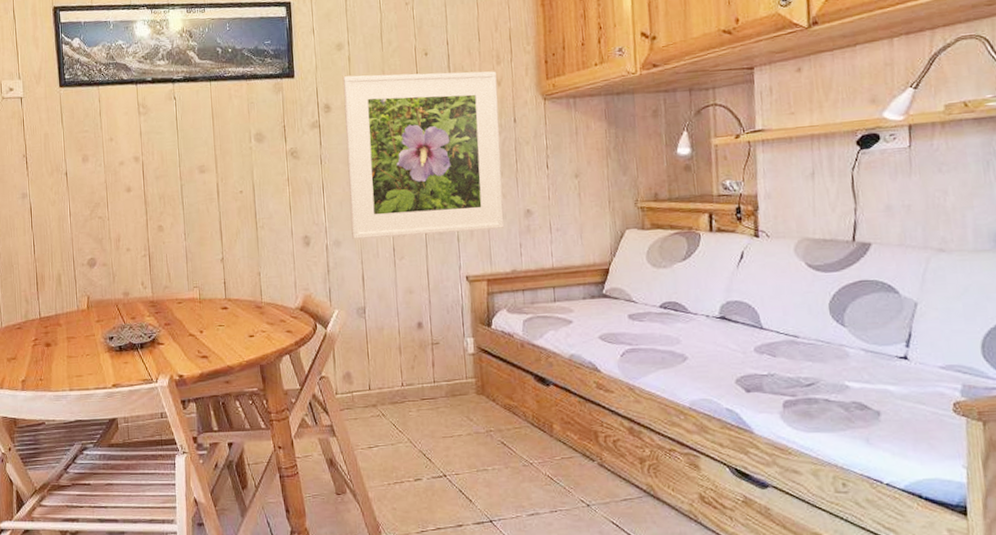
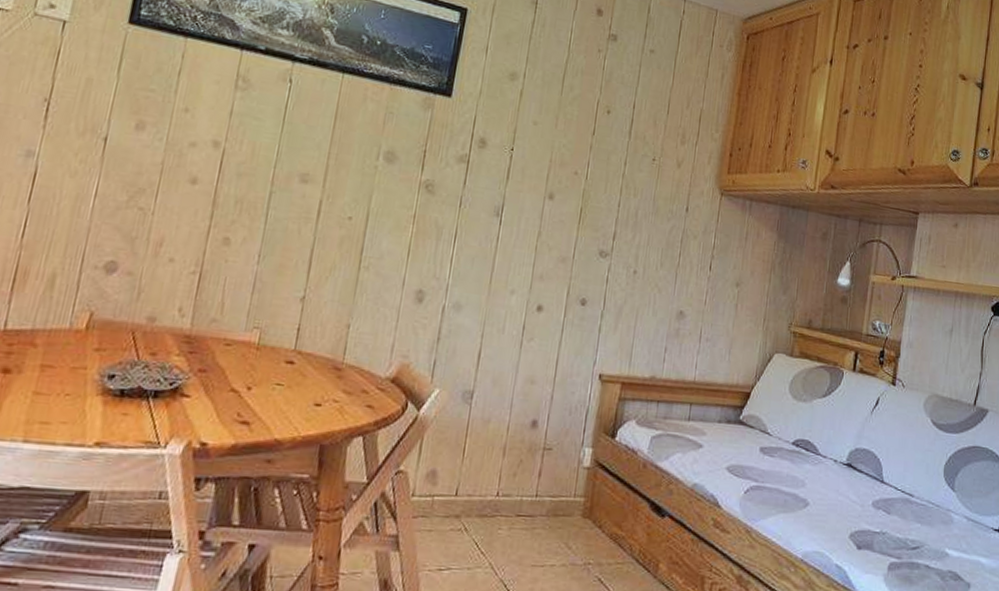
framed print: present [342,71,504,239] -> none [477,111,678,327]

